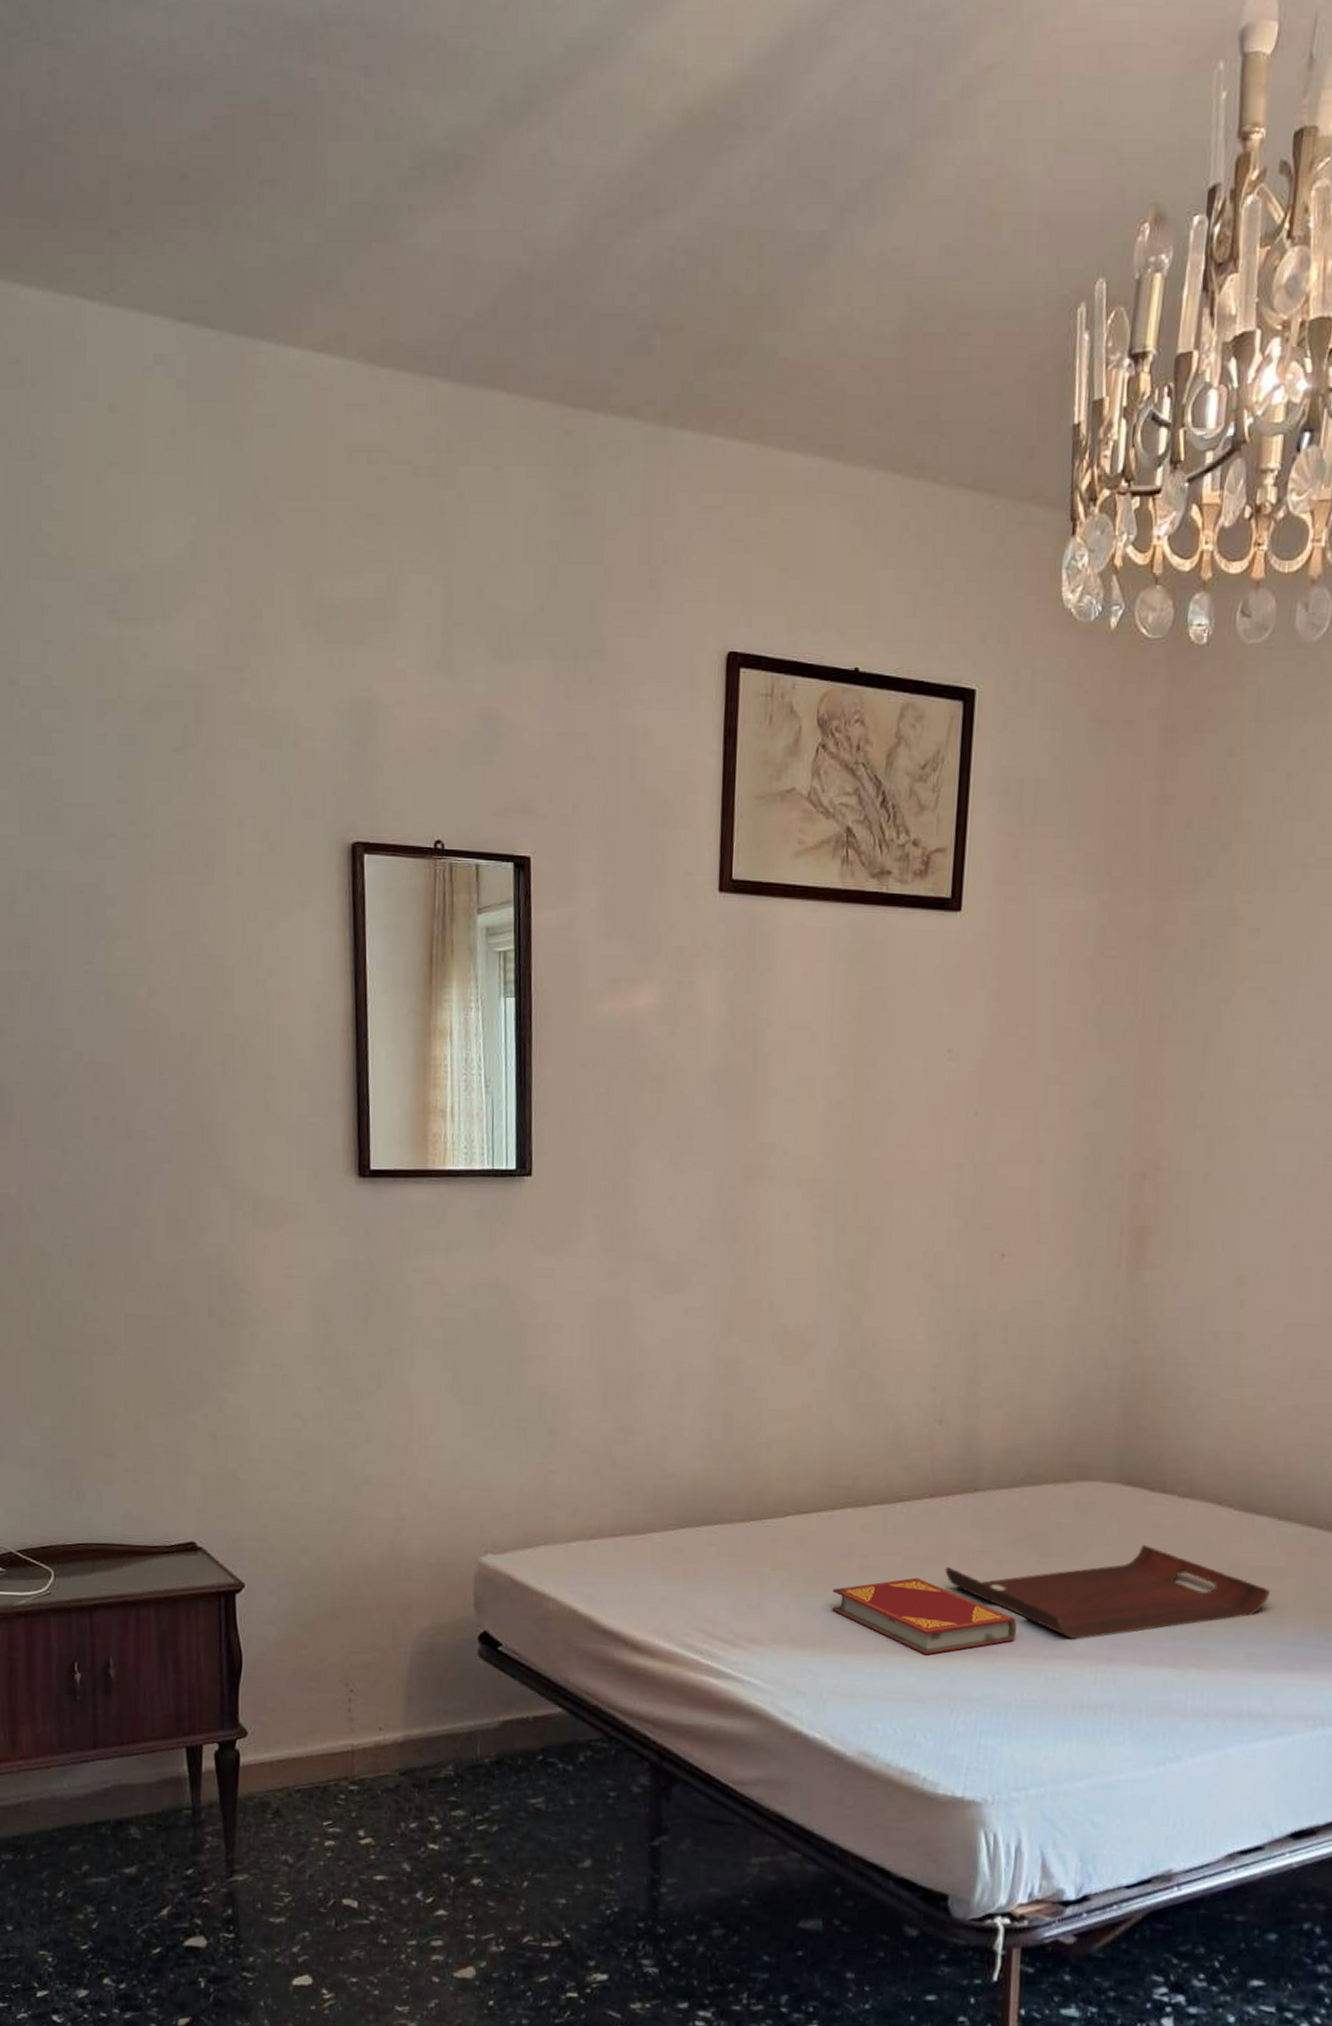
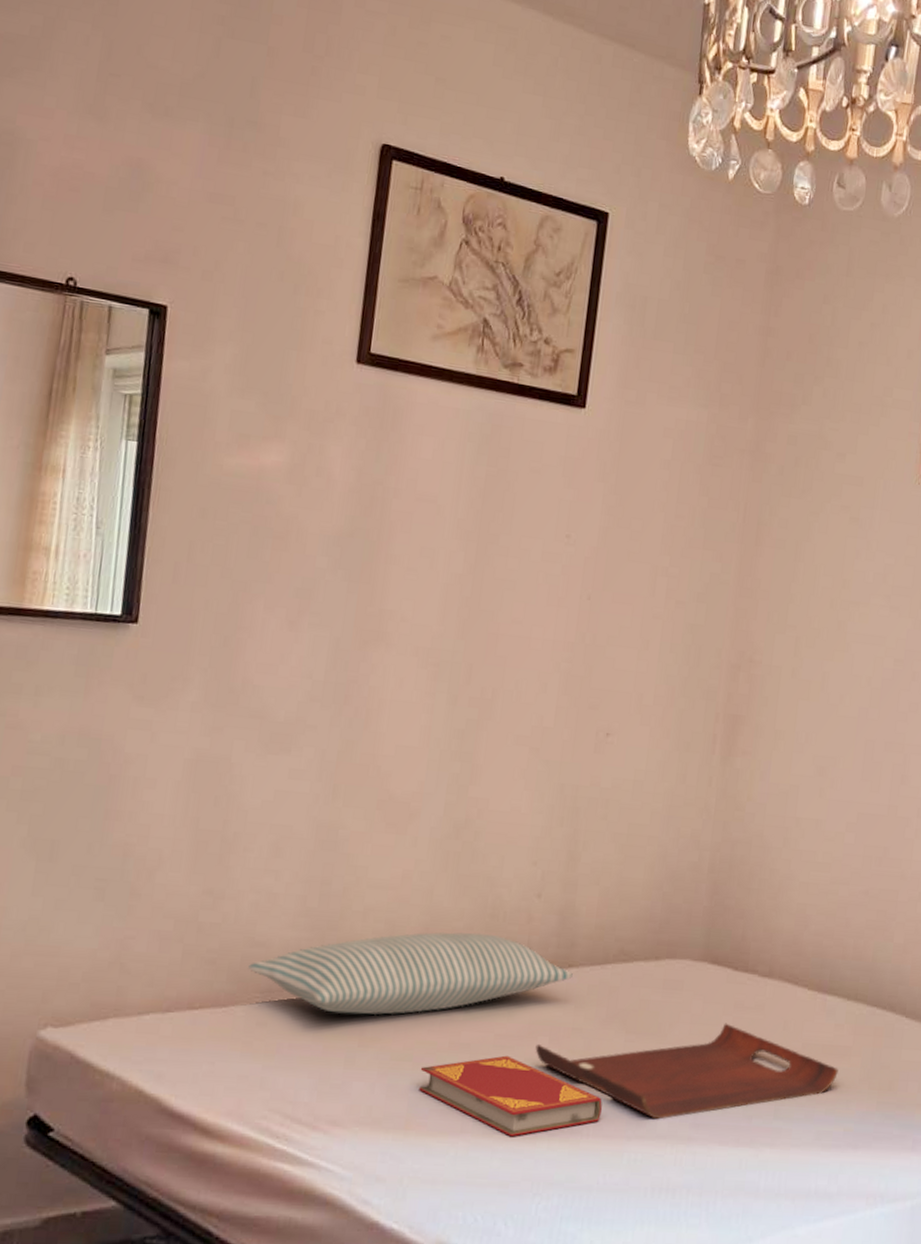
pillow: none [662,1459,979,1540] -> present [248,931,573,1015]

